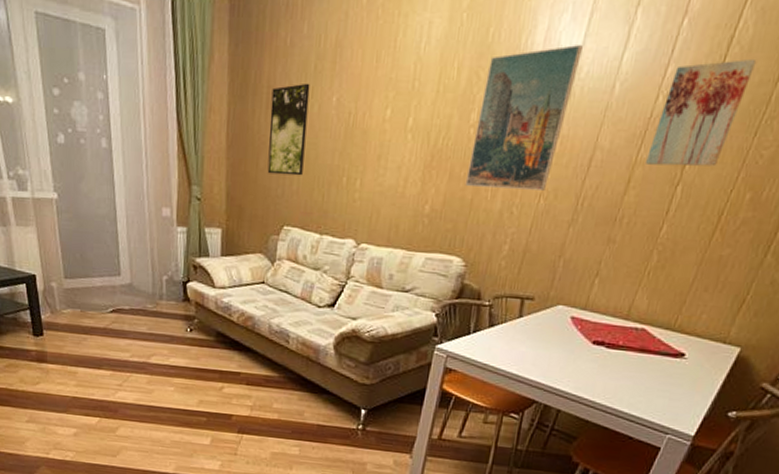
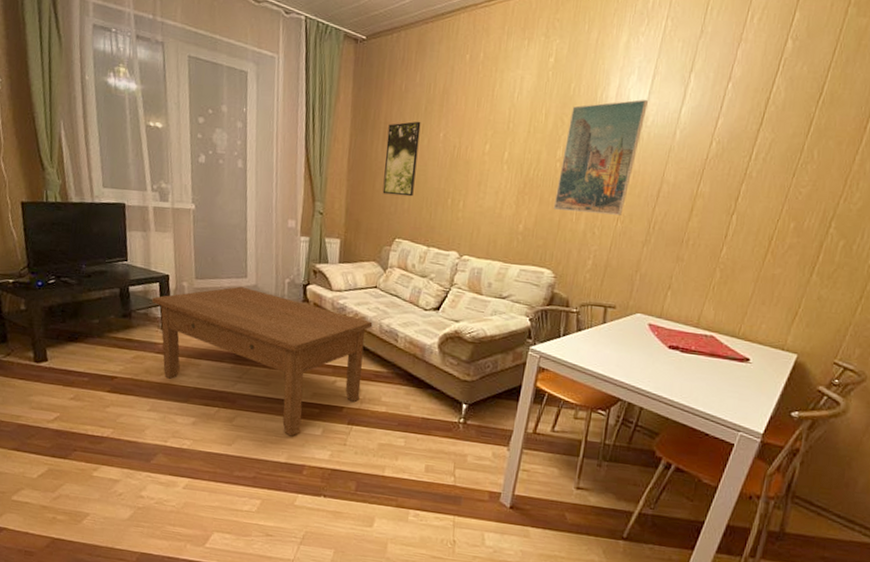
coffee table: none [20,285,261,446] -> present [152,286,373,436]
wall art: present [646,58,757,167] -> none [705,115,790,200]

